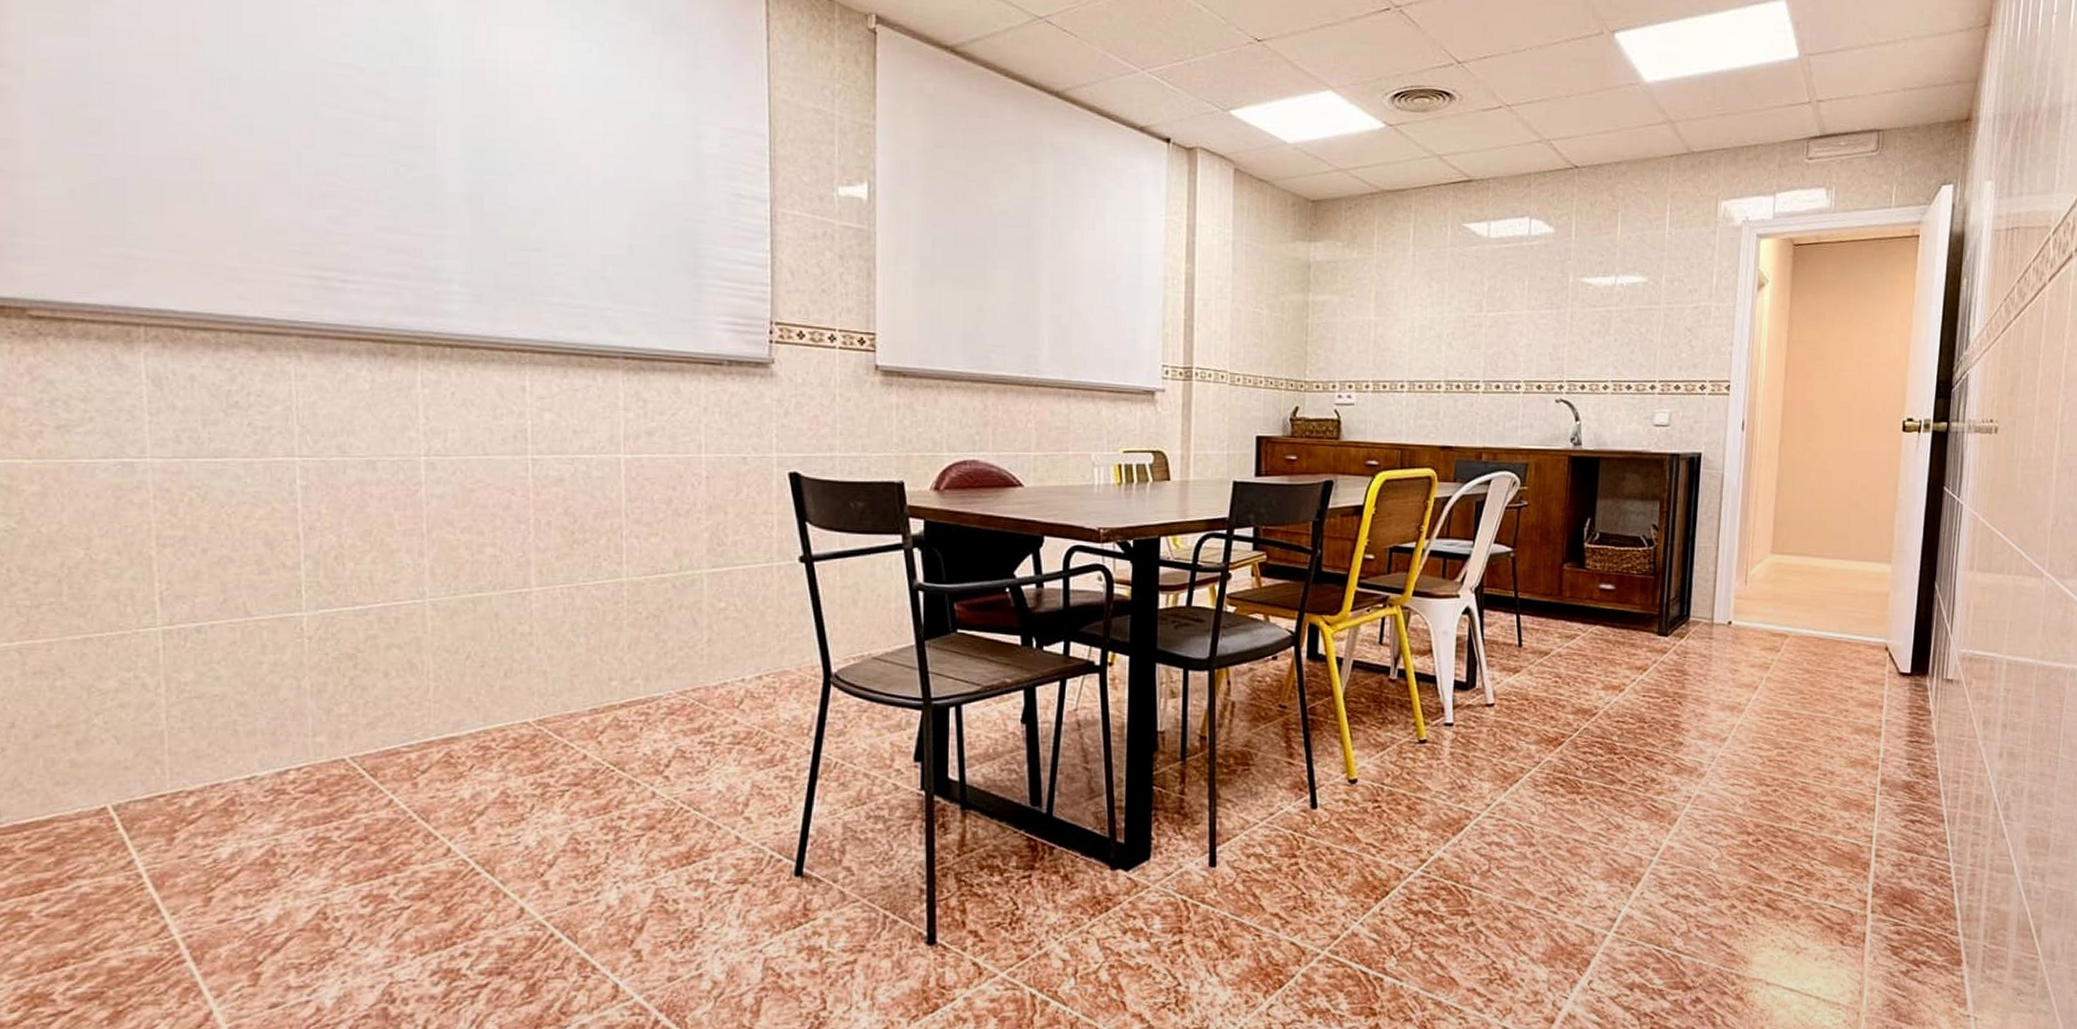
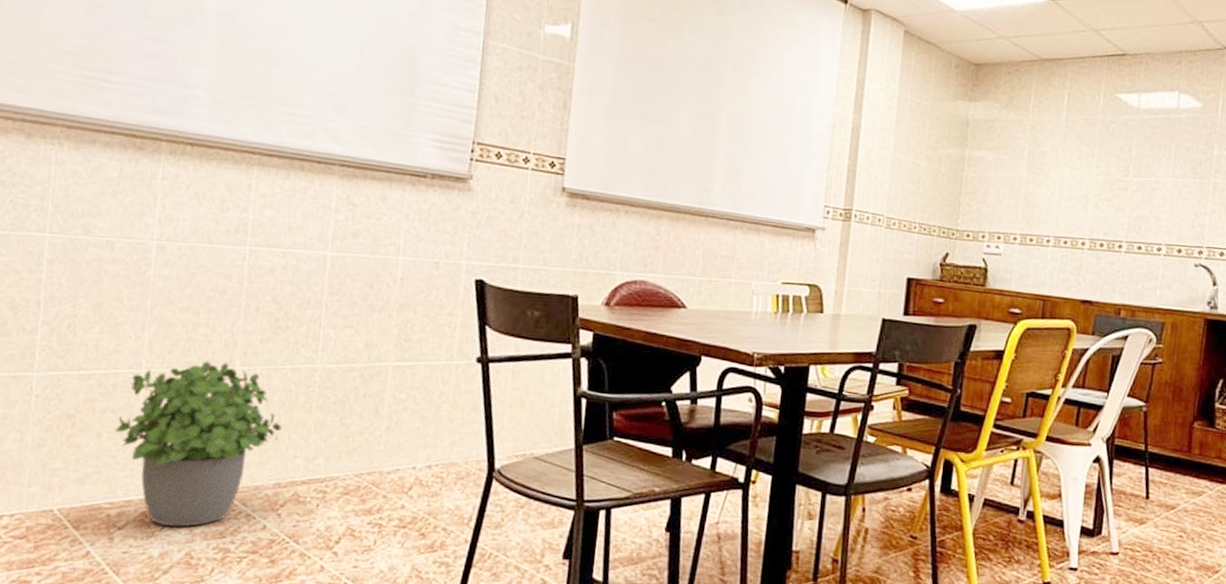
potted plant: none [403,584,592,765] -> present [114,361,282,527]

